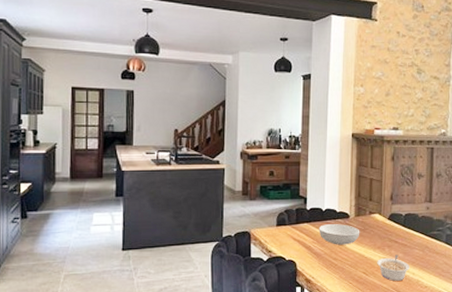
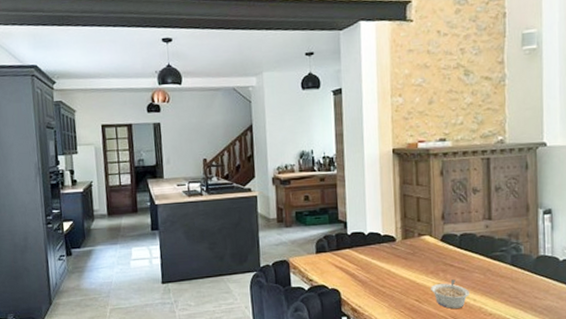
serving bowl: present [319,224,360,245] -> none [362,248,409,271]

